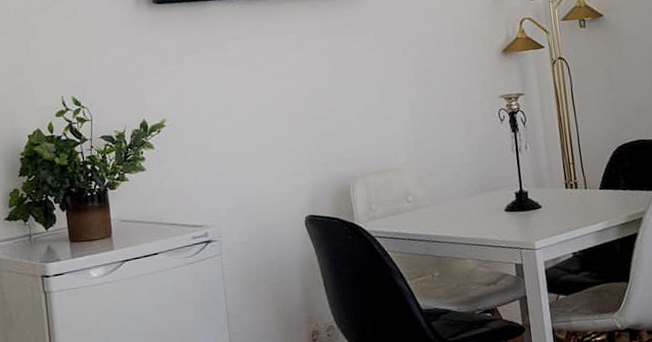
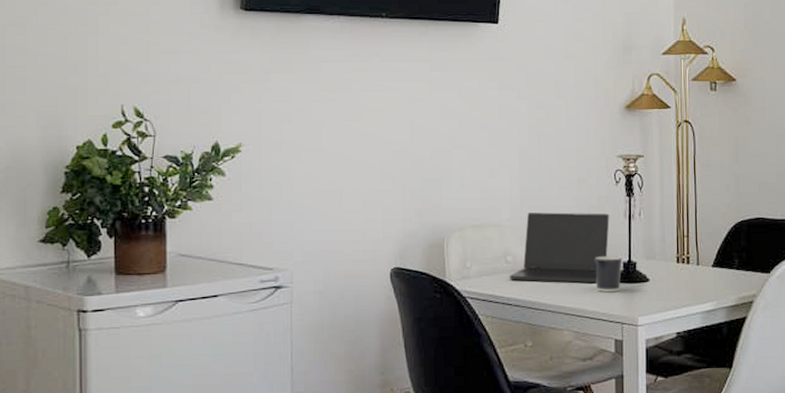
laptop: none [411,149,500,218] -> present [509,212,610,284]
mug: none [487,187,515,221] -> present [594,256,623,292]

